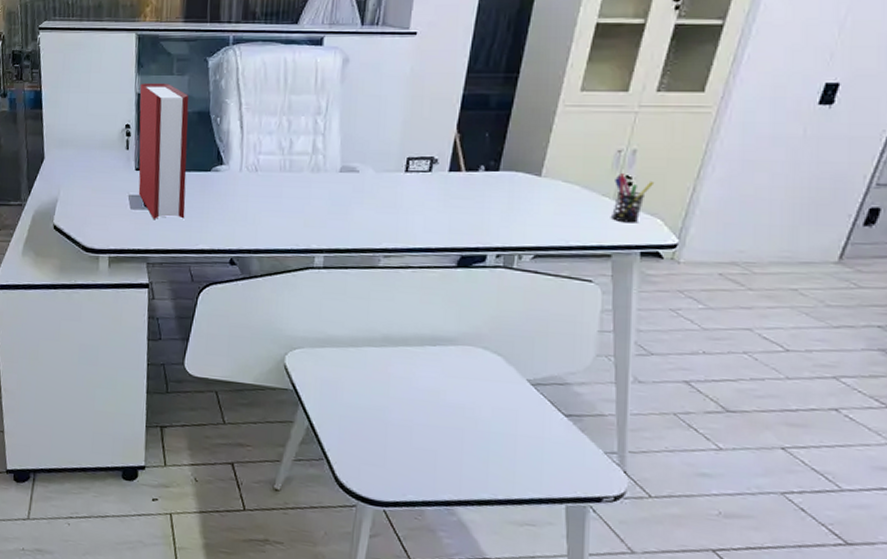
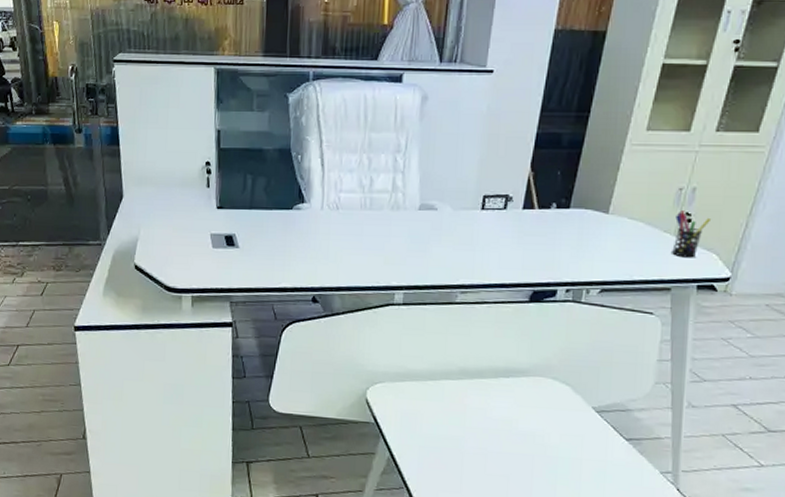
book: present [138,83,189,219] -> none [219,119,270,258]

